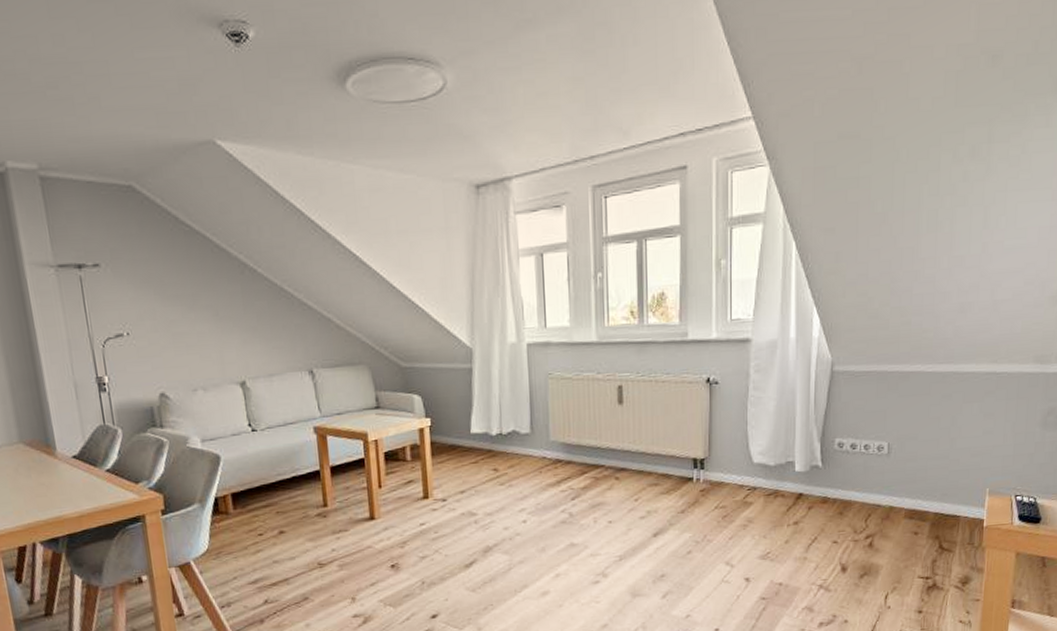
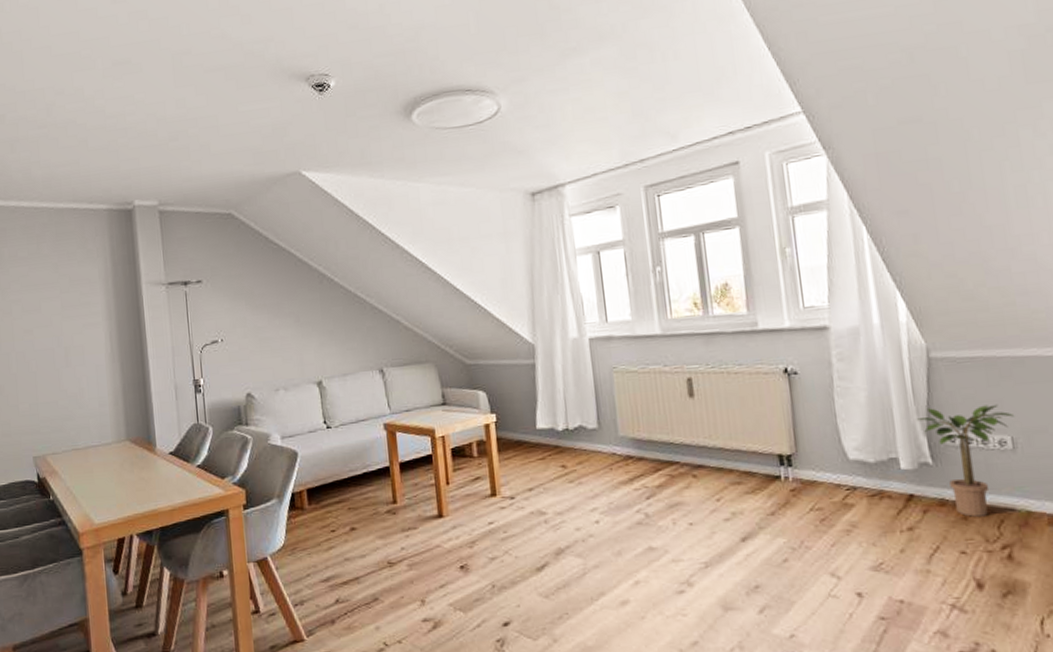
potted plant: none [814,414,893,512] -> present [916,404,1014,517]

